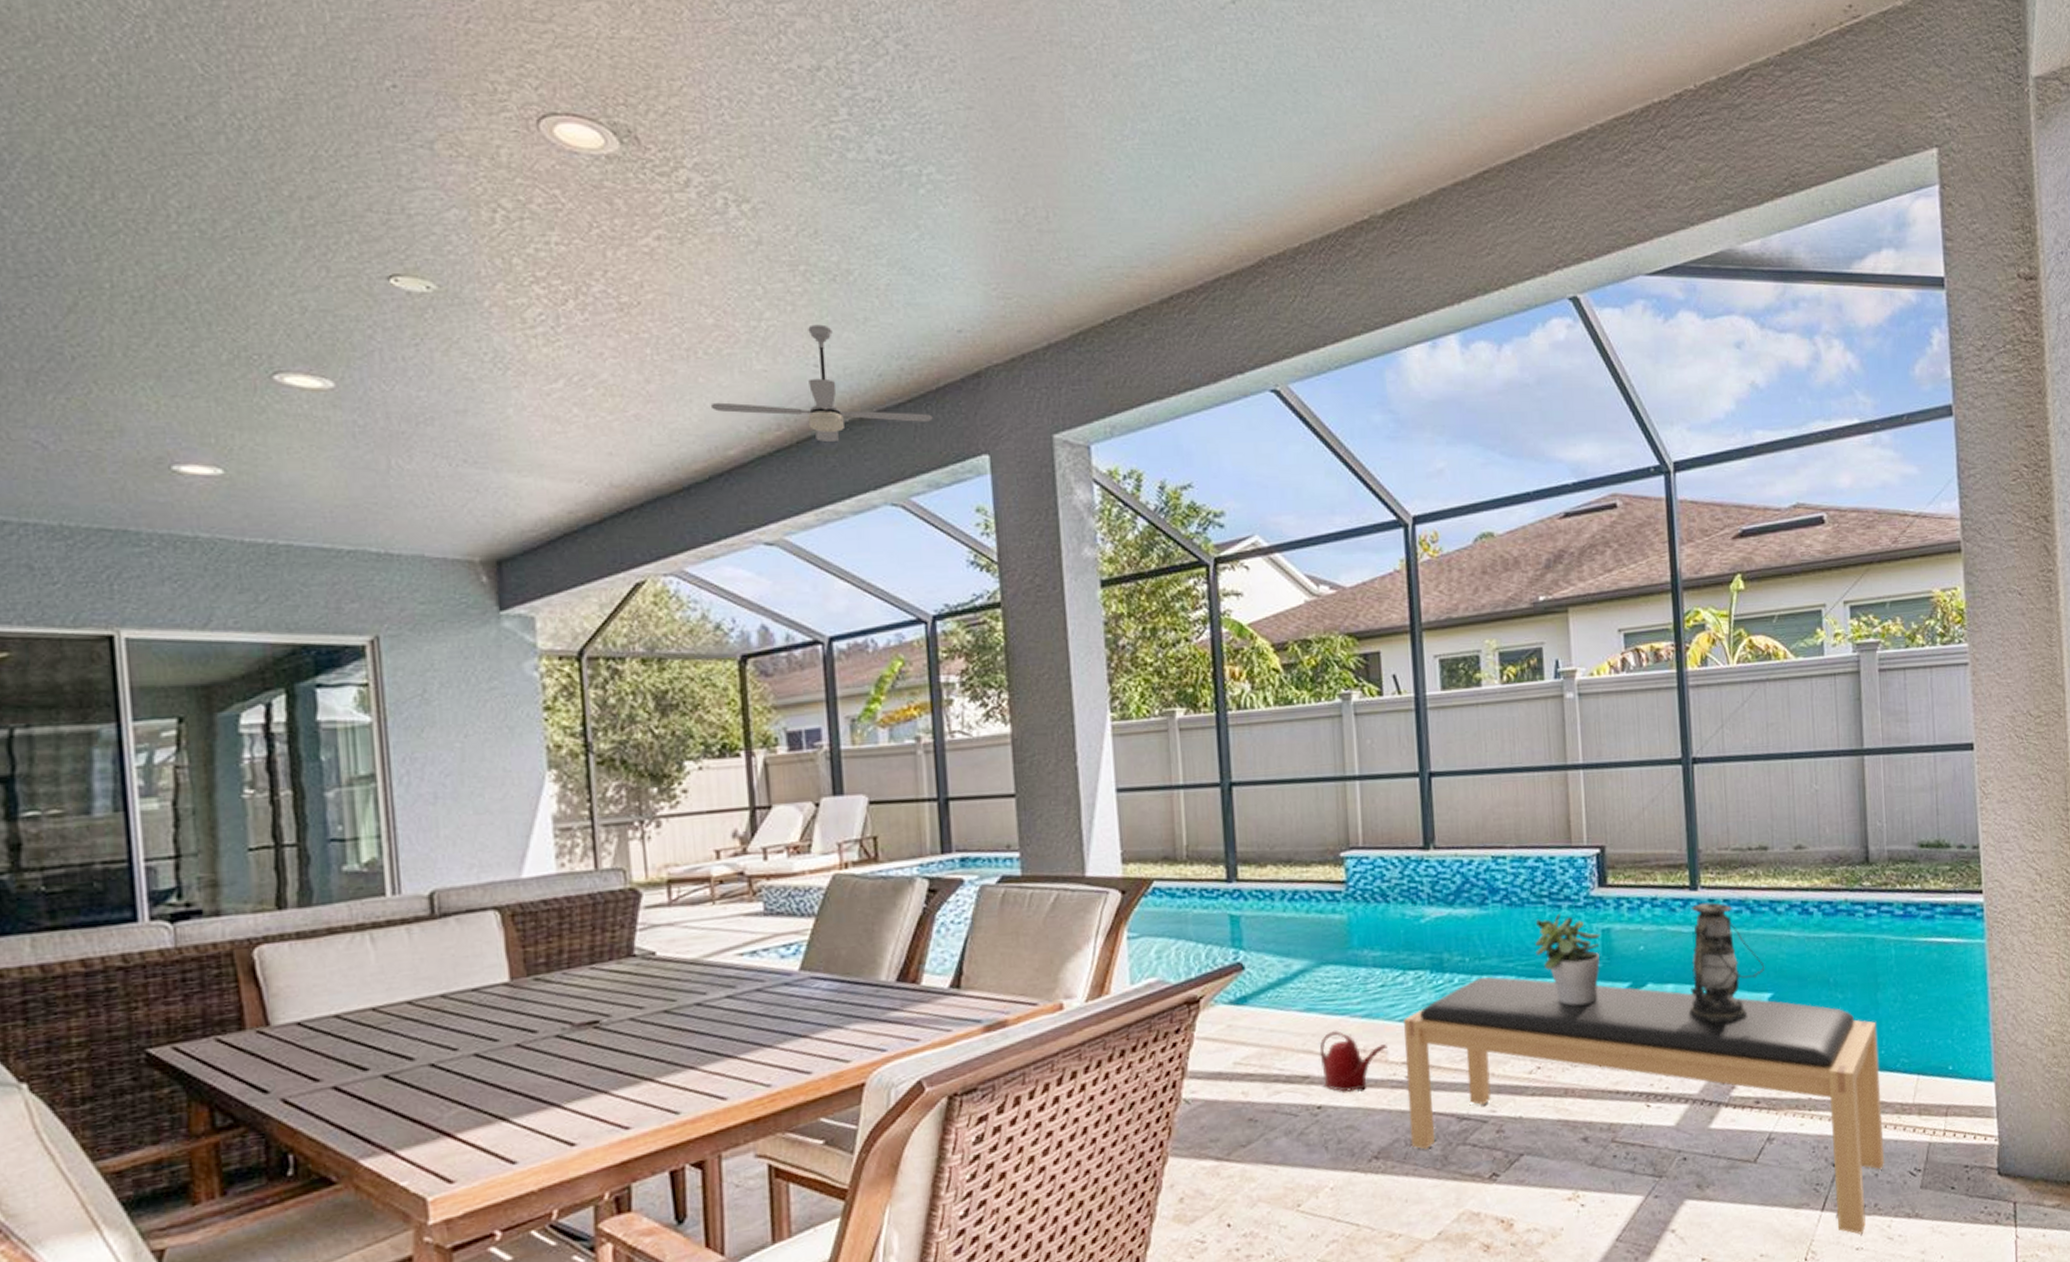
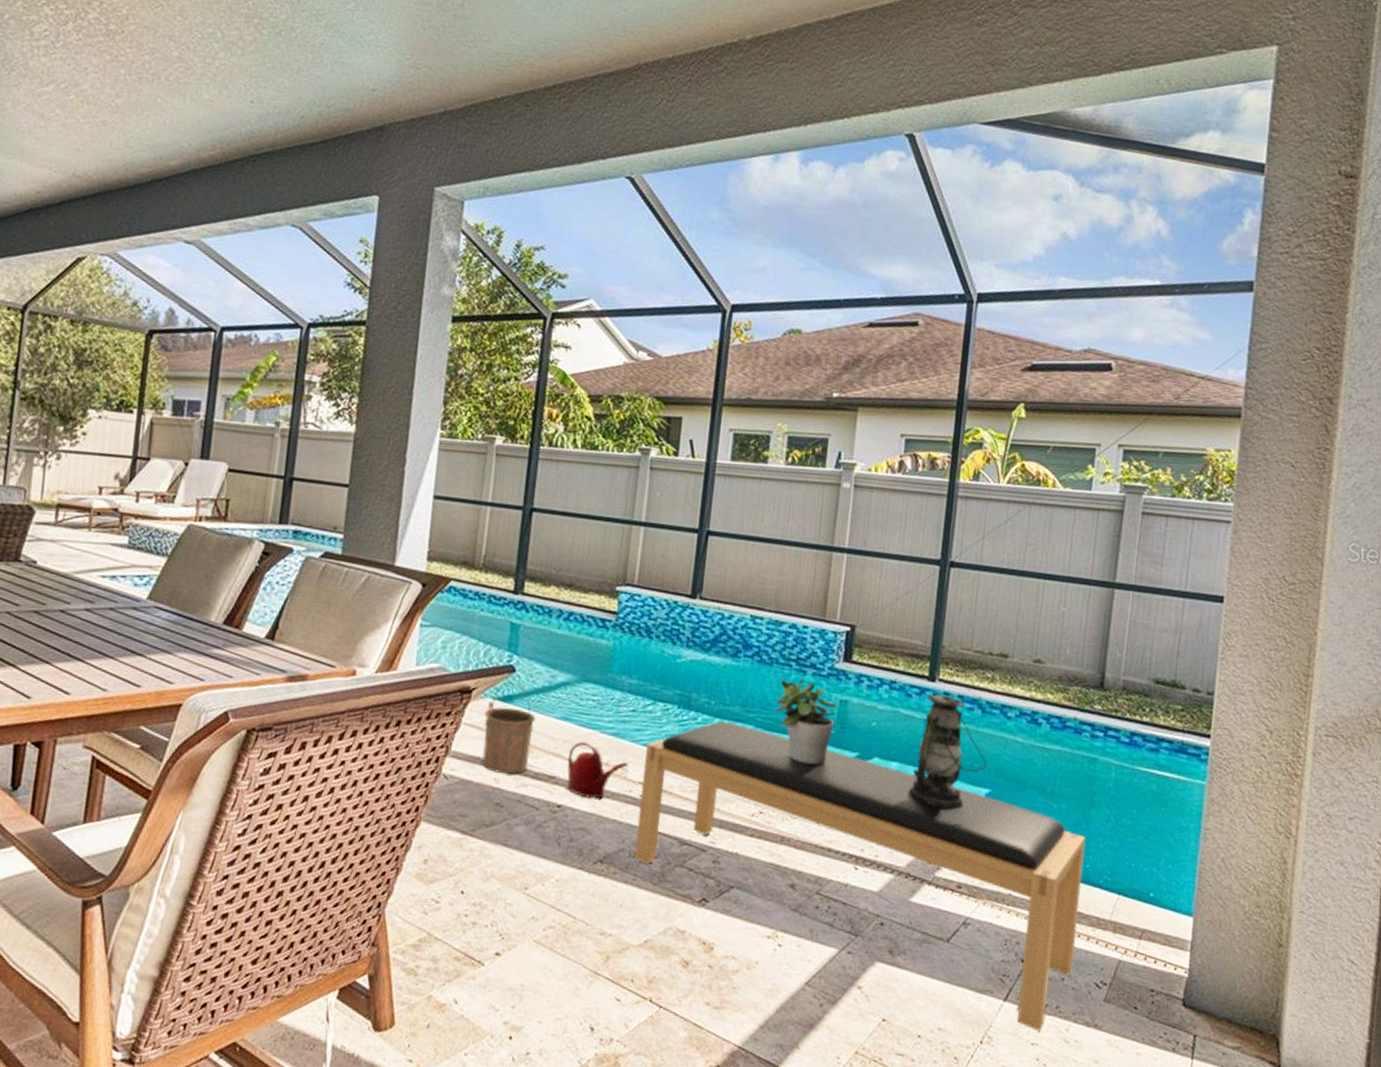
ceiling fan: present [710,324,933,442] -> none [162,68,339,166]
bucket: none [1217,981,1278,1086] -> present [482,682,536,774]

